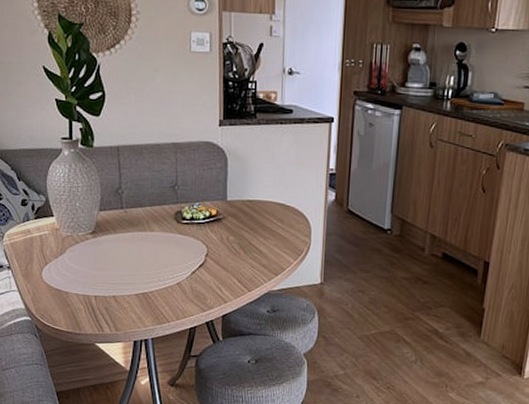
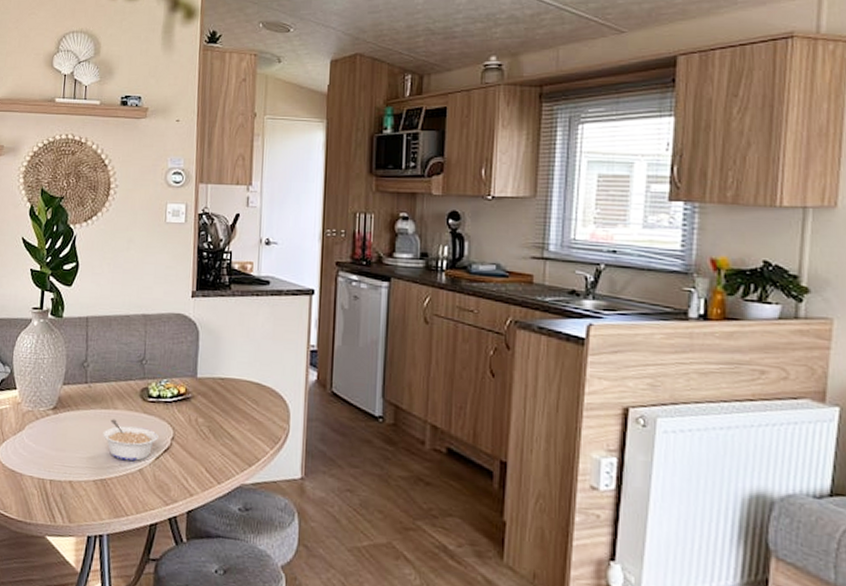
legume: none [141,240,194,277] -> present [103,419,159,462]

